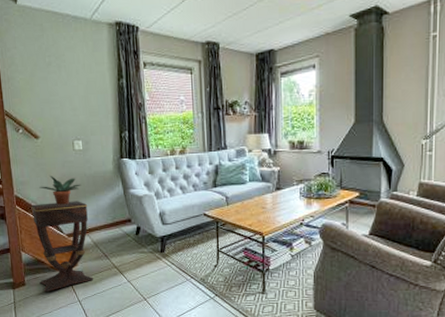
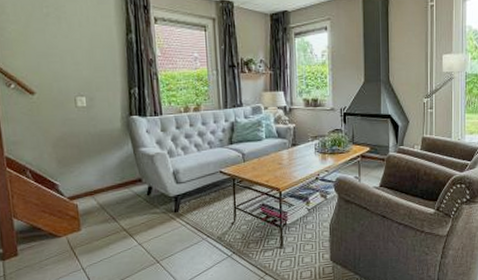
side table: present [31,201,94,293] -> none [25,161,100,262]
potted plant: present [39,175,82,205] -> none [35,133,86,166]

